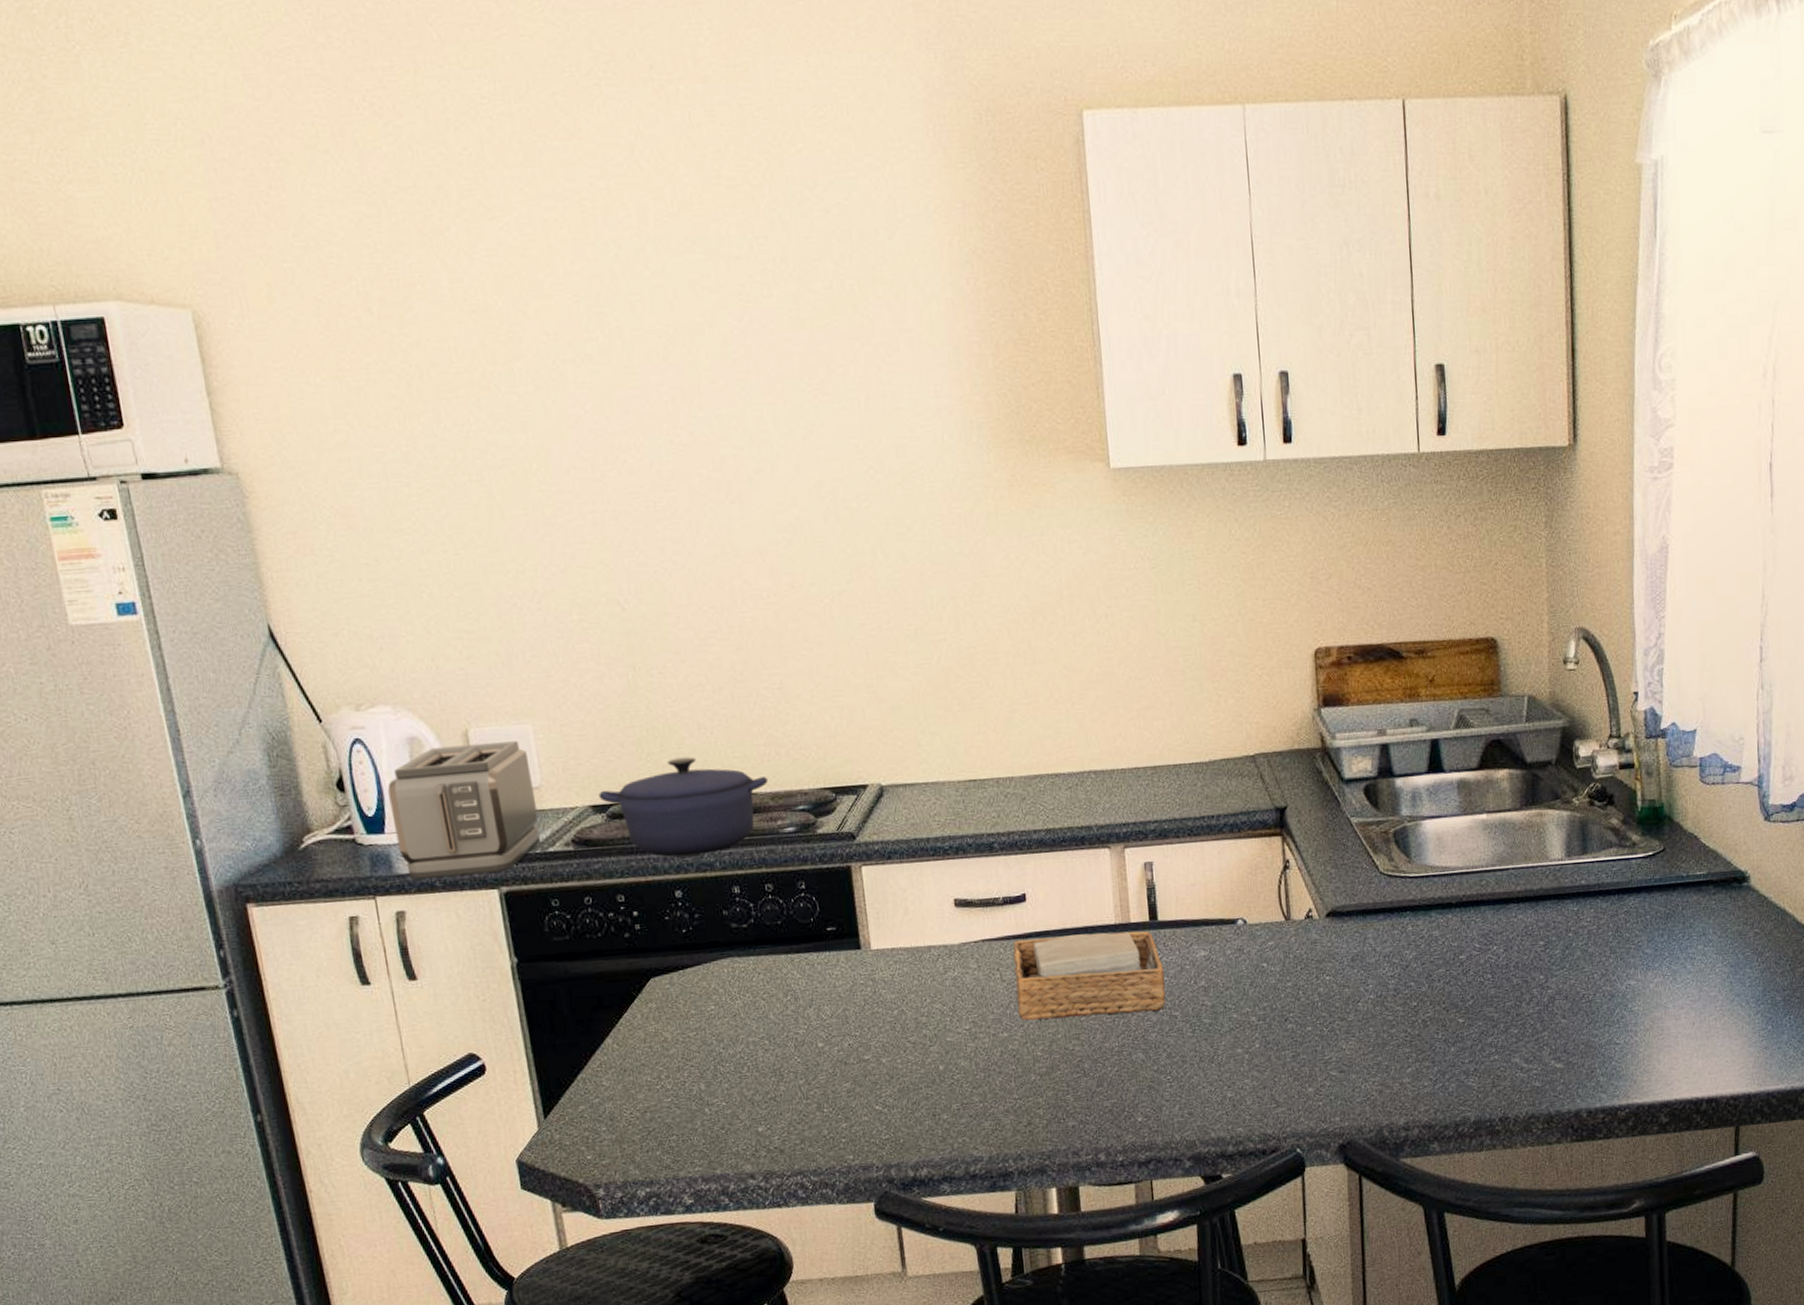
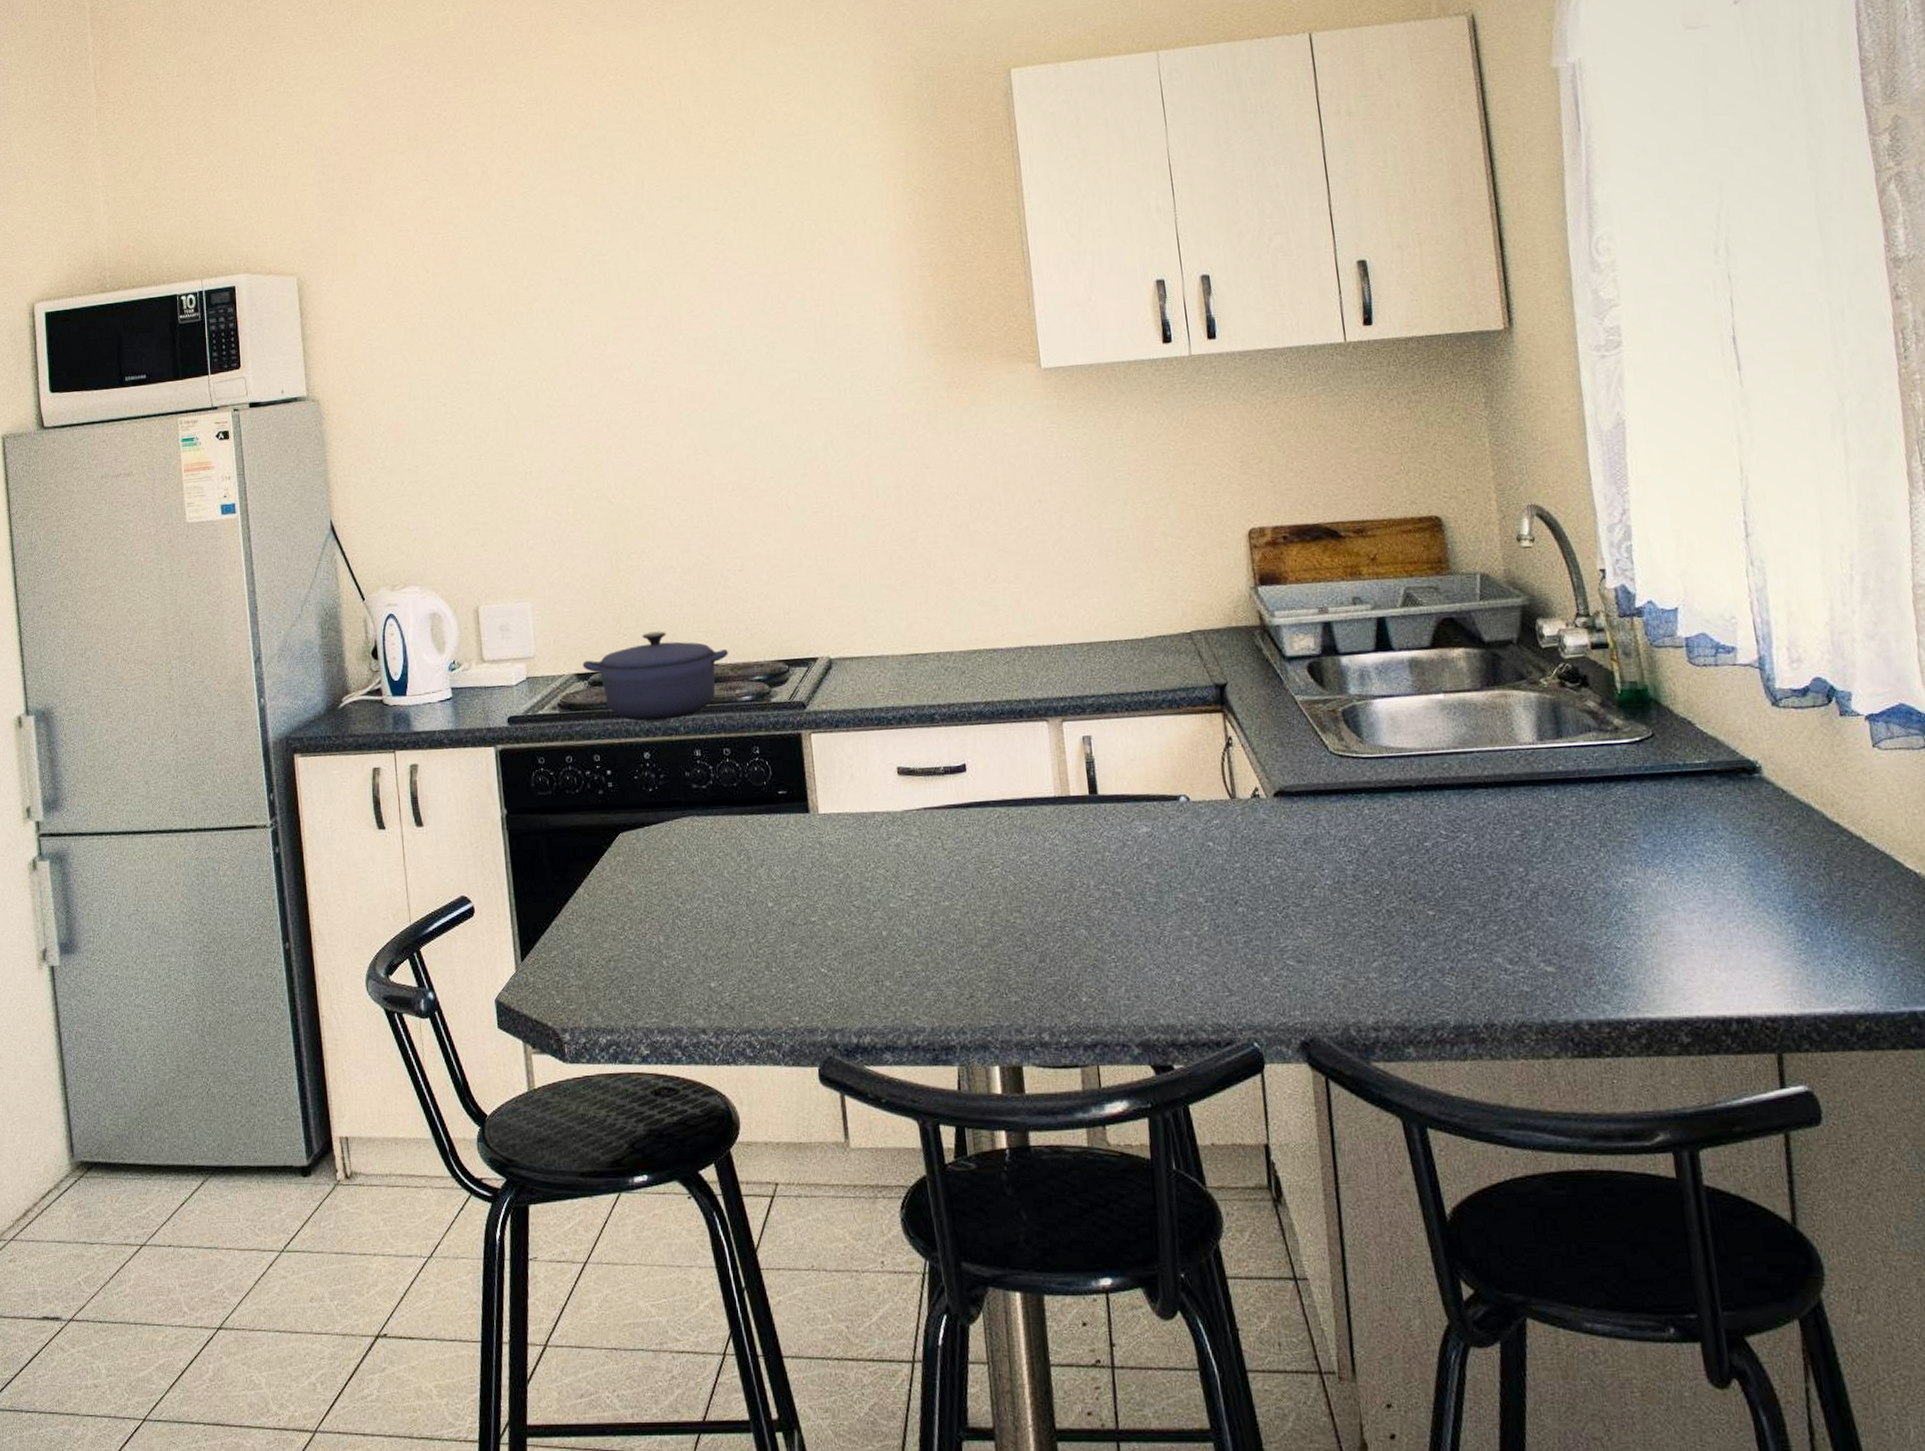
toaster: present [387,741,540,880] -> none [411,616,532,737]
napkin holder: present [1012,931,1166,1021] -> none [953,804,1108,890]

